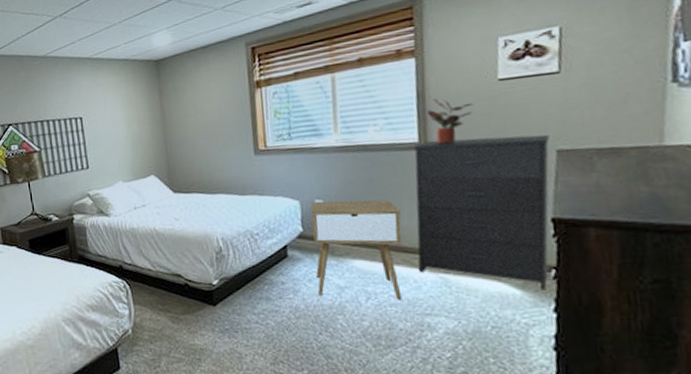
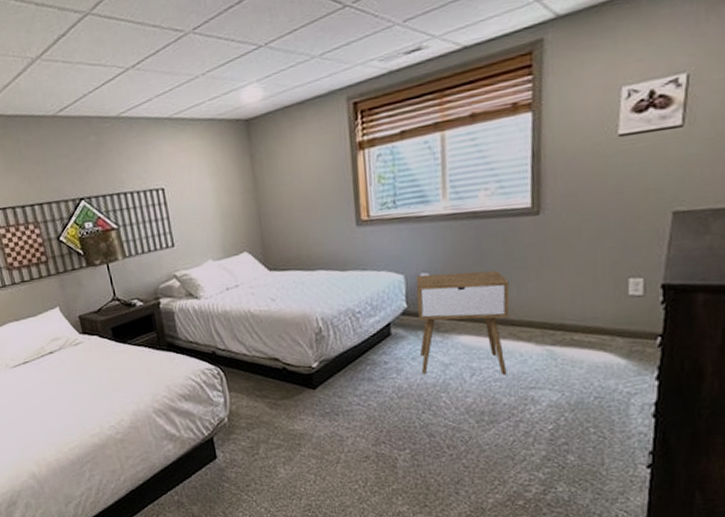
dresser: present [413,134,550,291] -> none [524,195,666,359]
potted plant: present [428,99,474,144] -> none [542,158,592,209]

